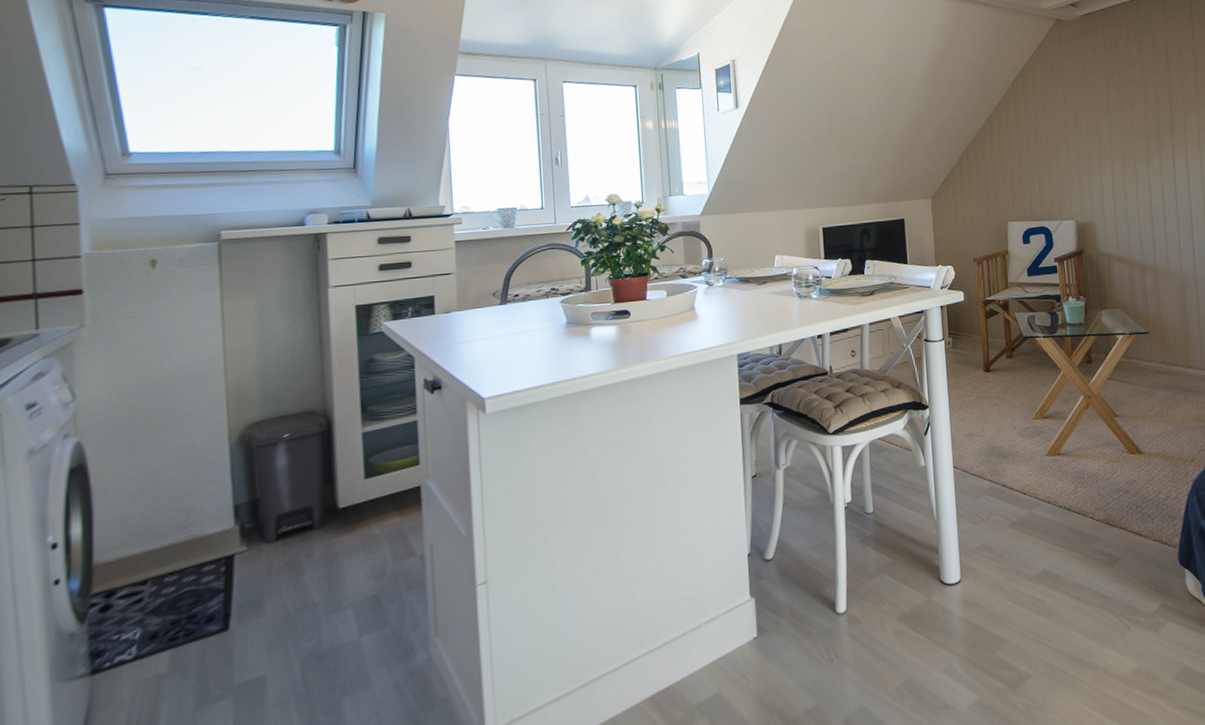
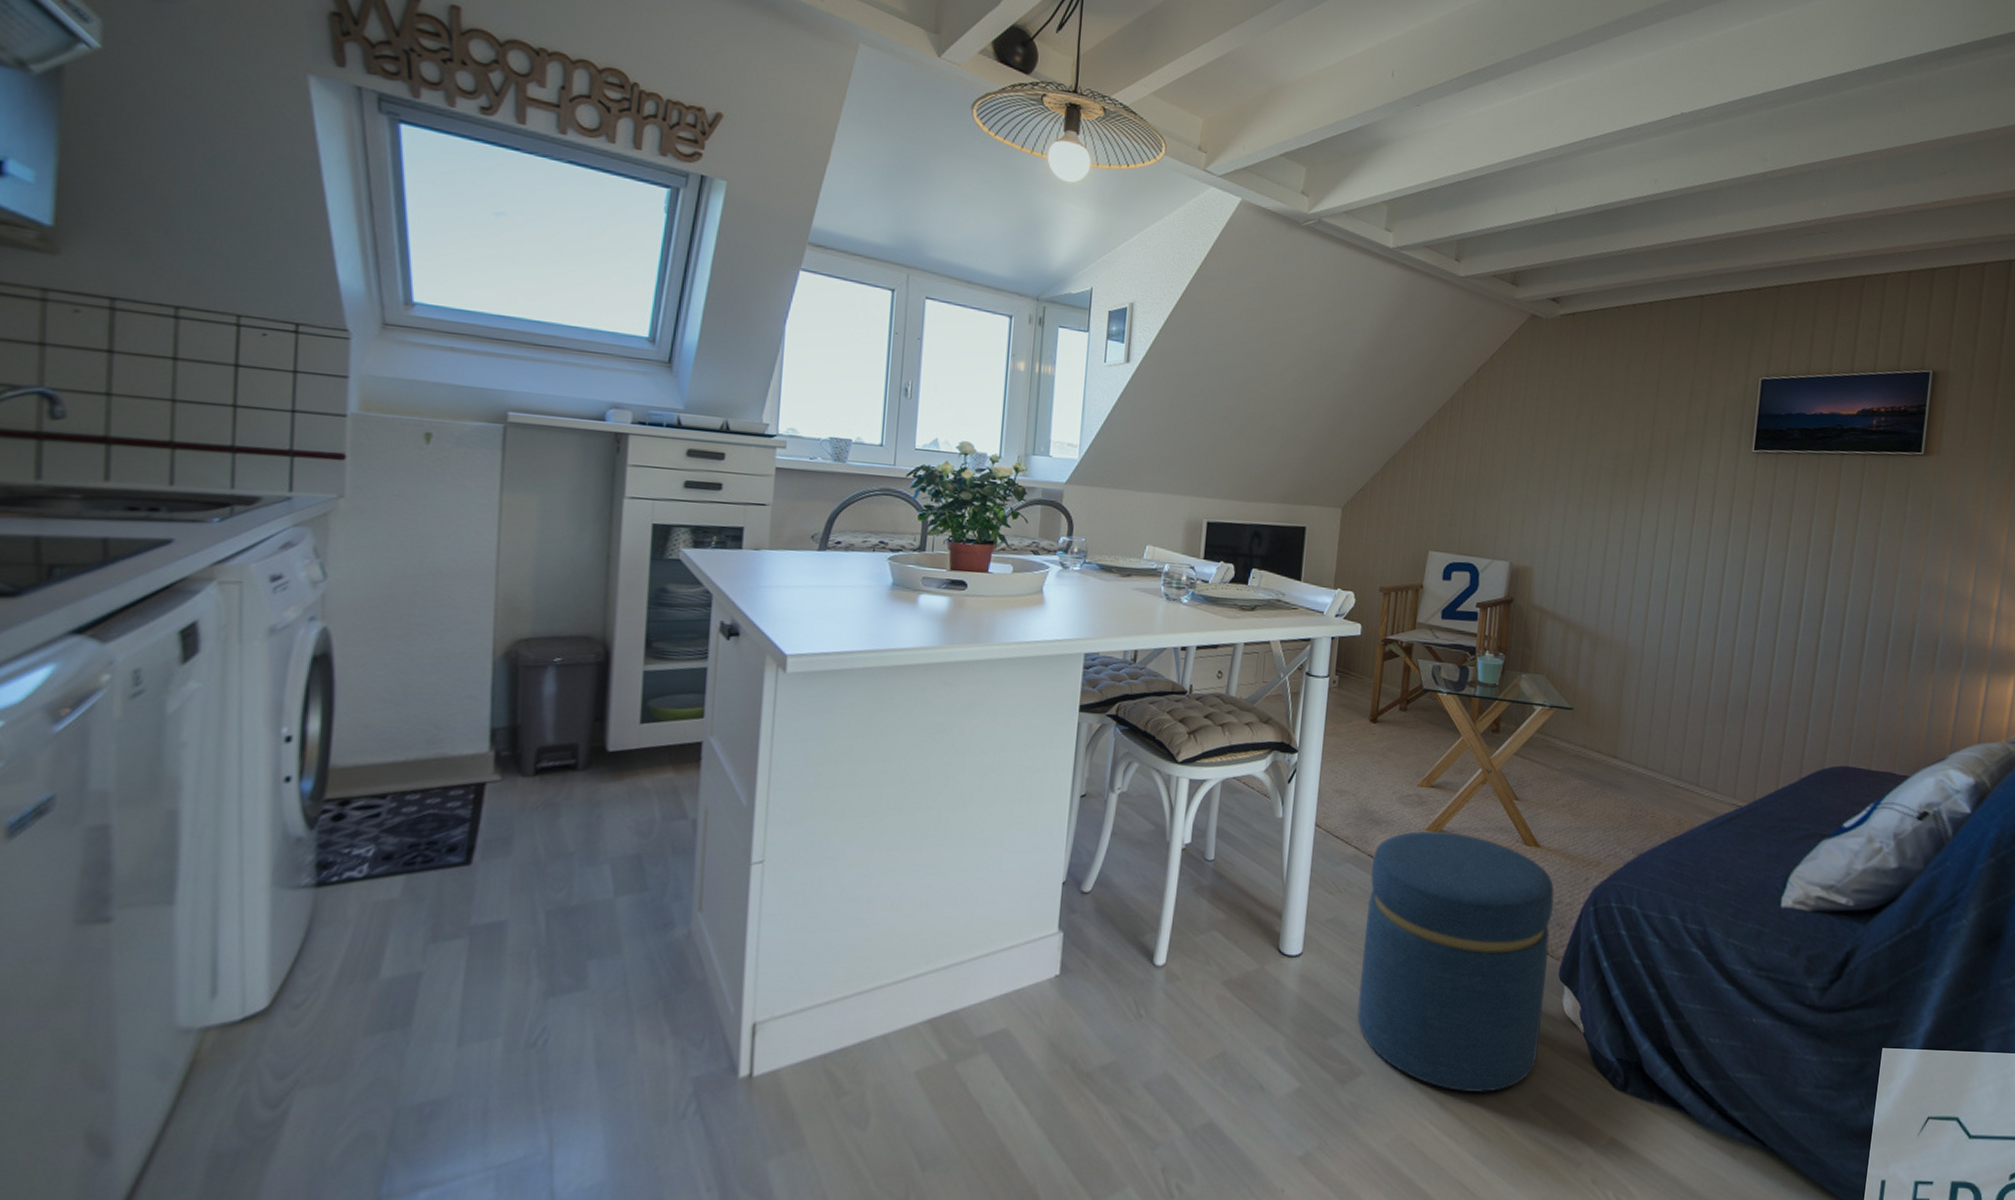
ottoman: none [1006,453,1174,678] -> present [1357,830,1554,1092]

